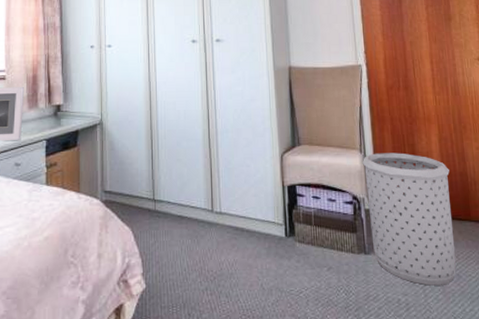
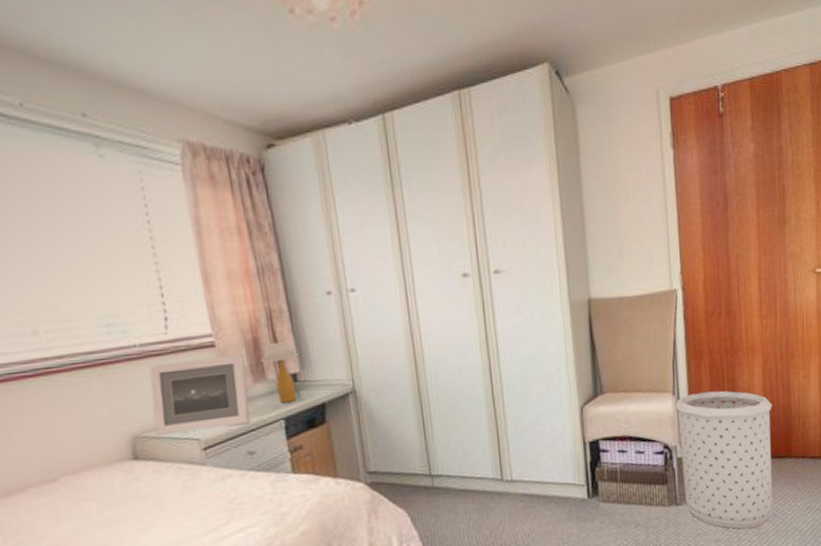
table lamp: none [36,77,64,127] -> present [260,338,299,403]

